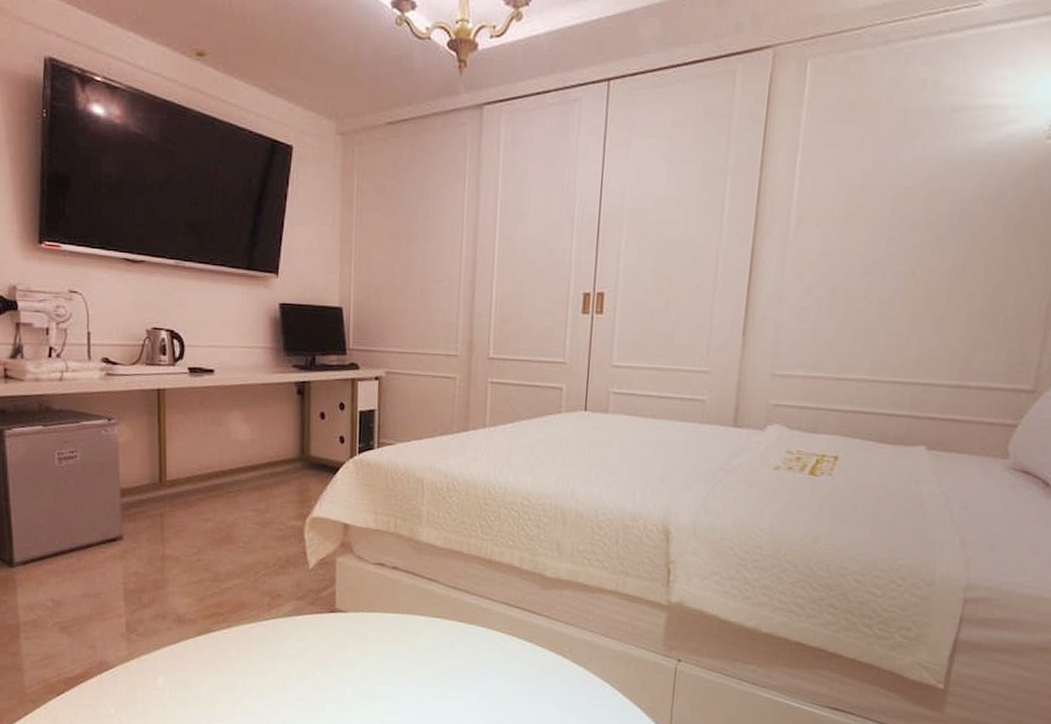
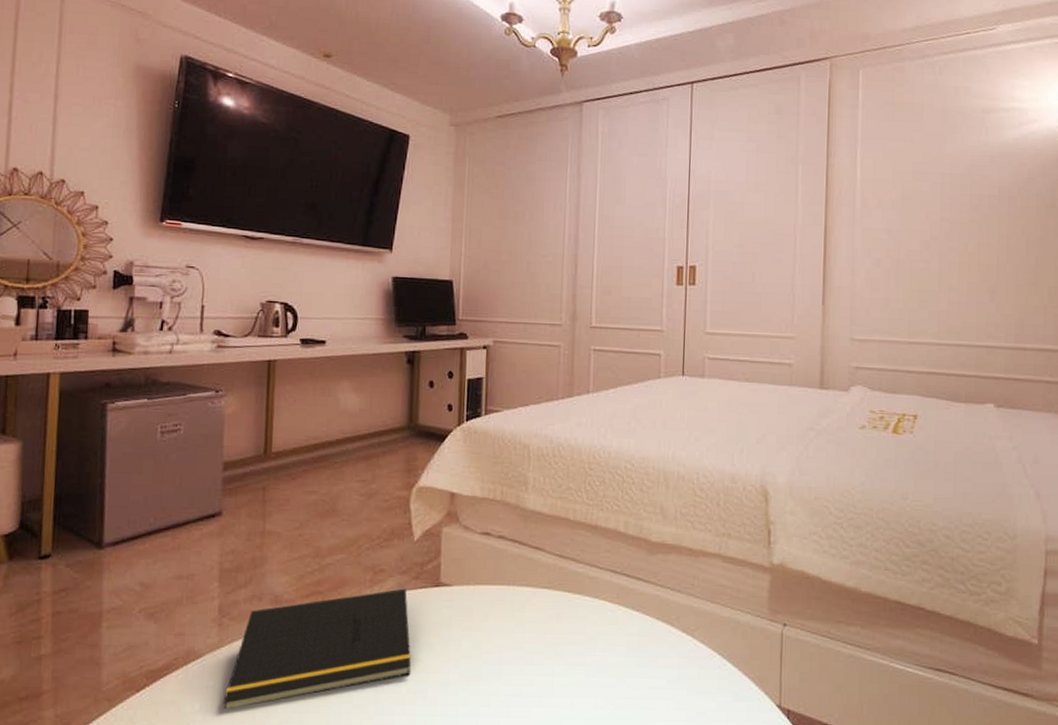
notepad: none [136,613,309,714] -> present [223,588,411,708]

